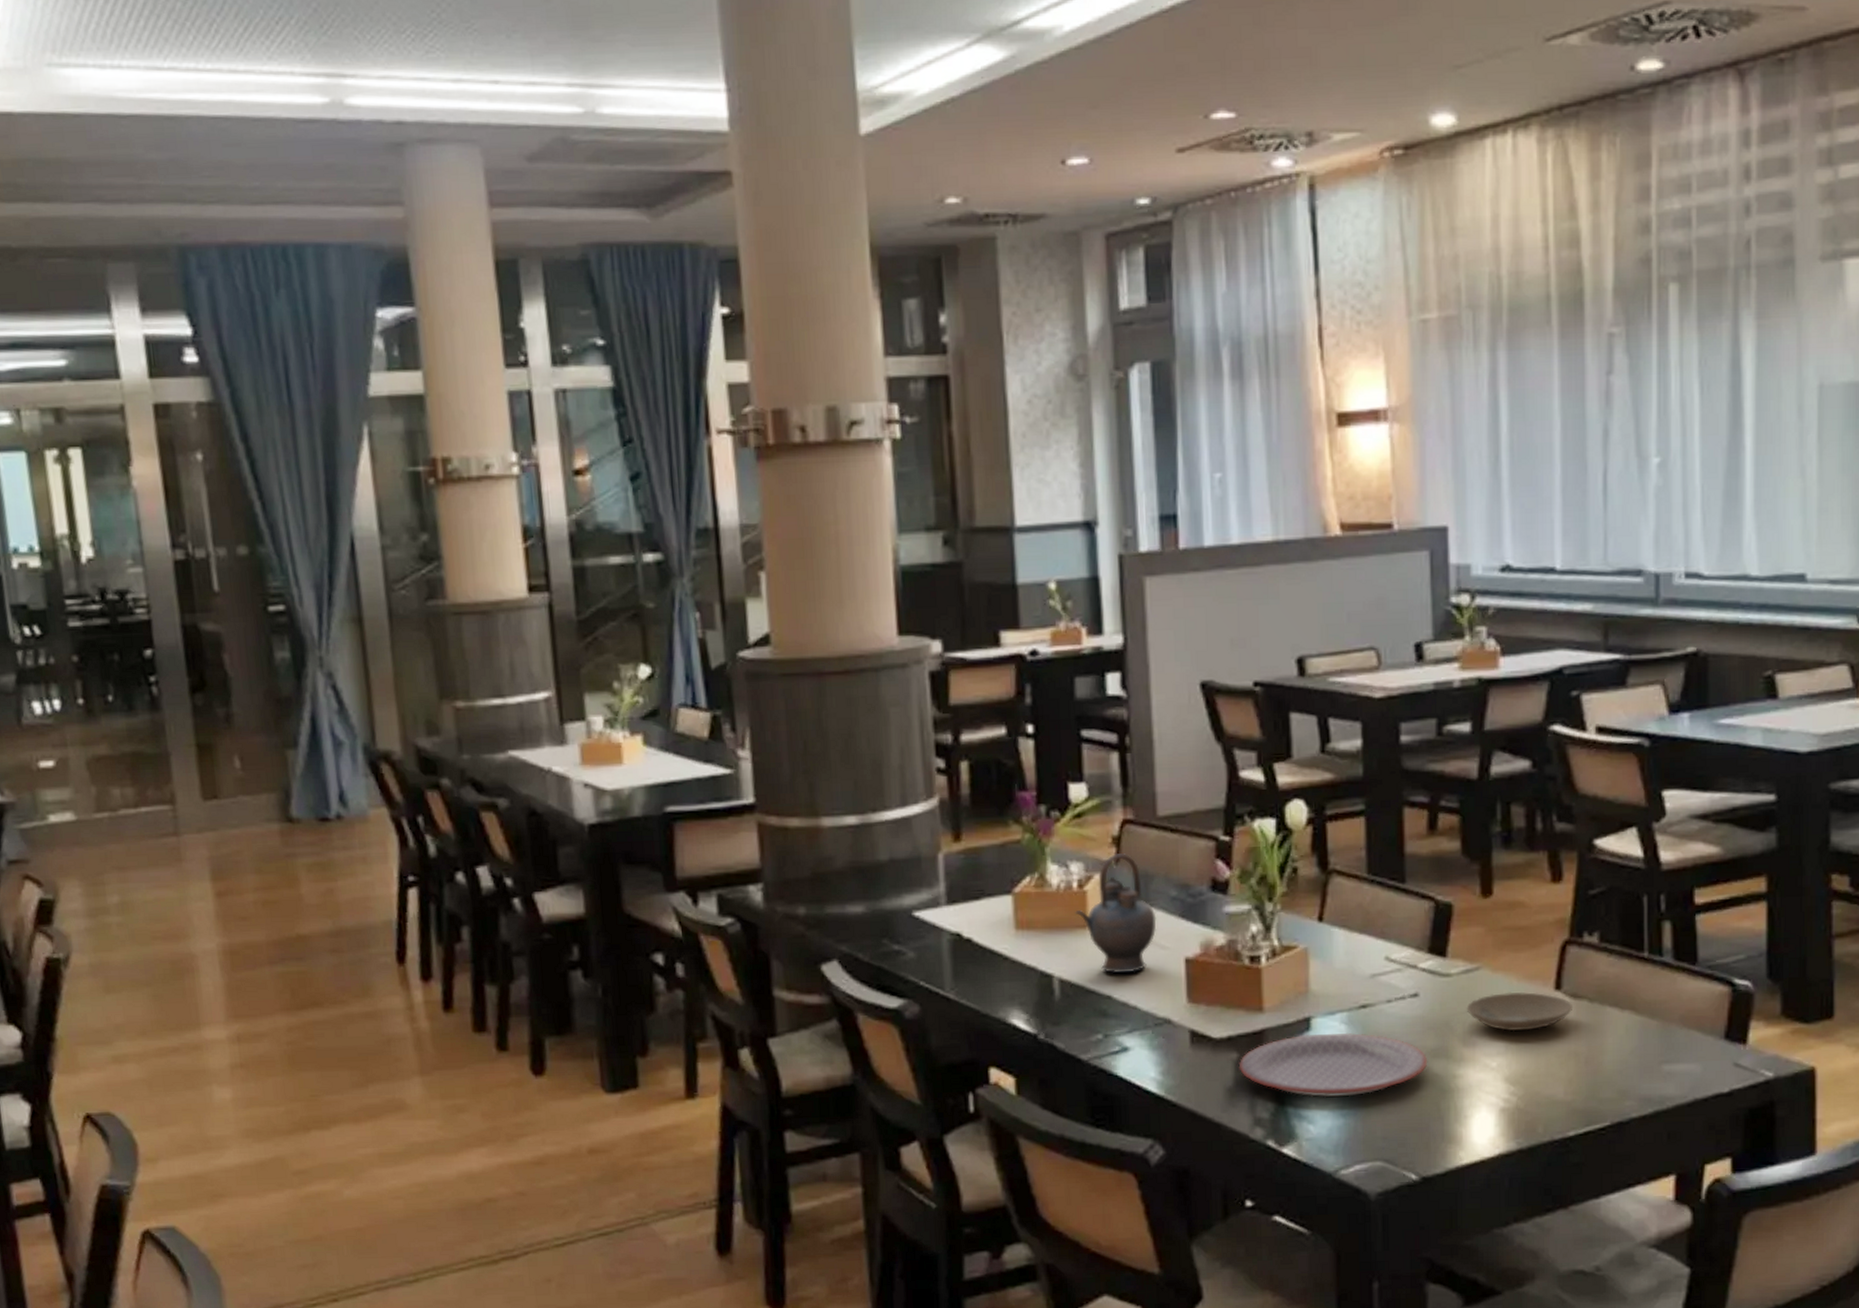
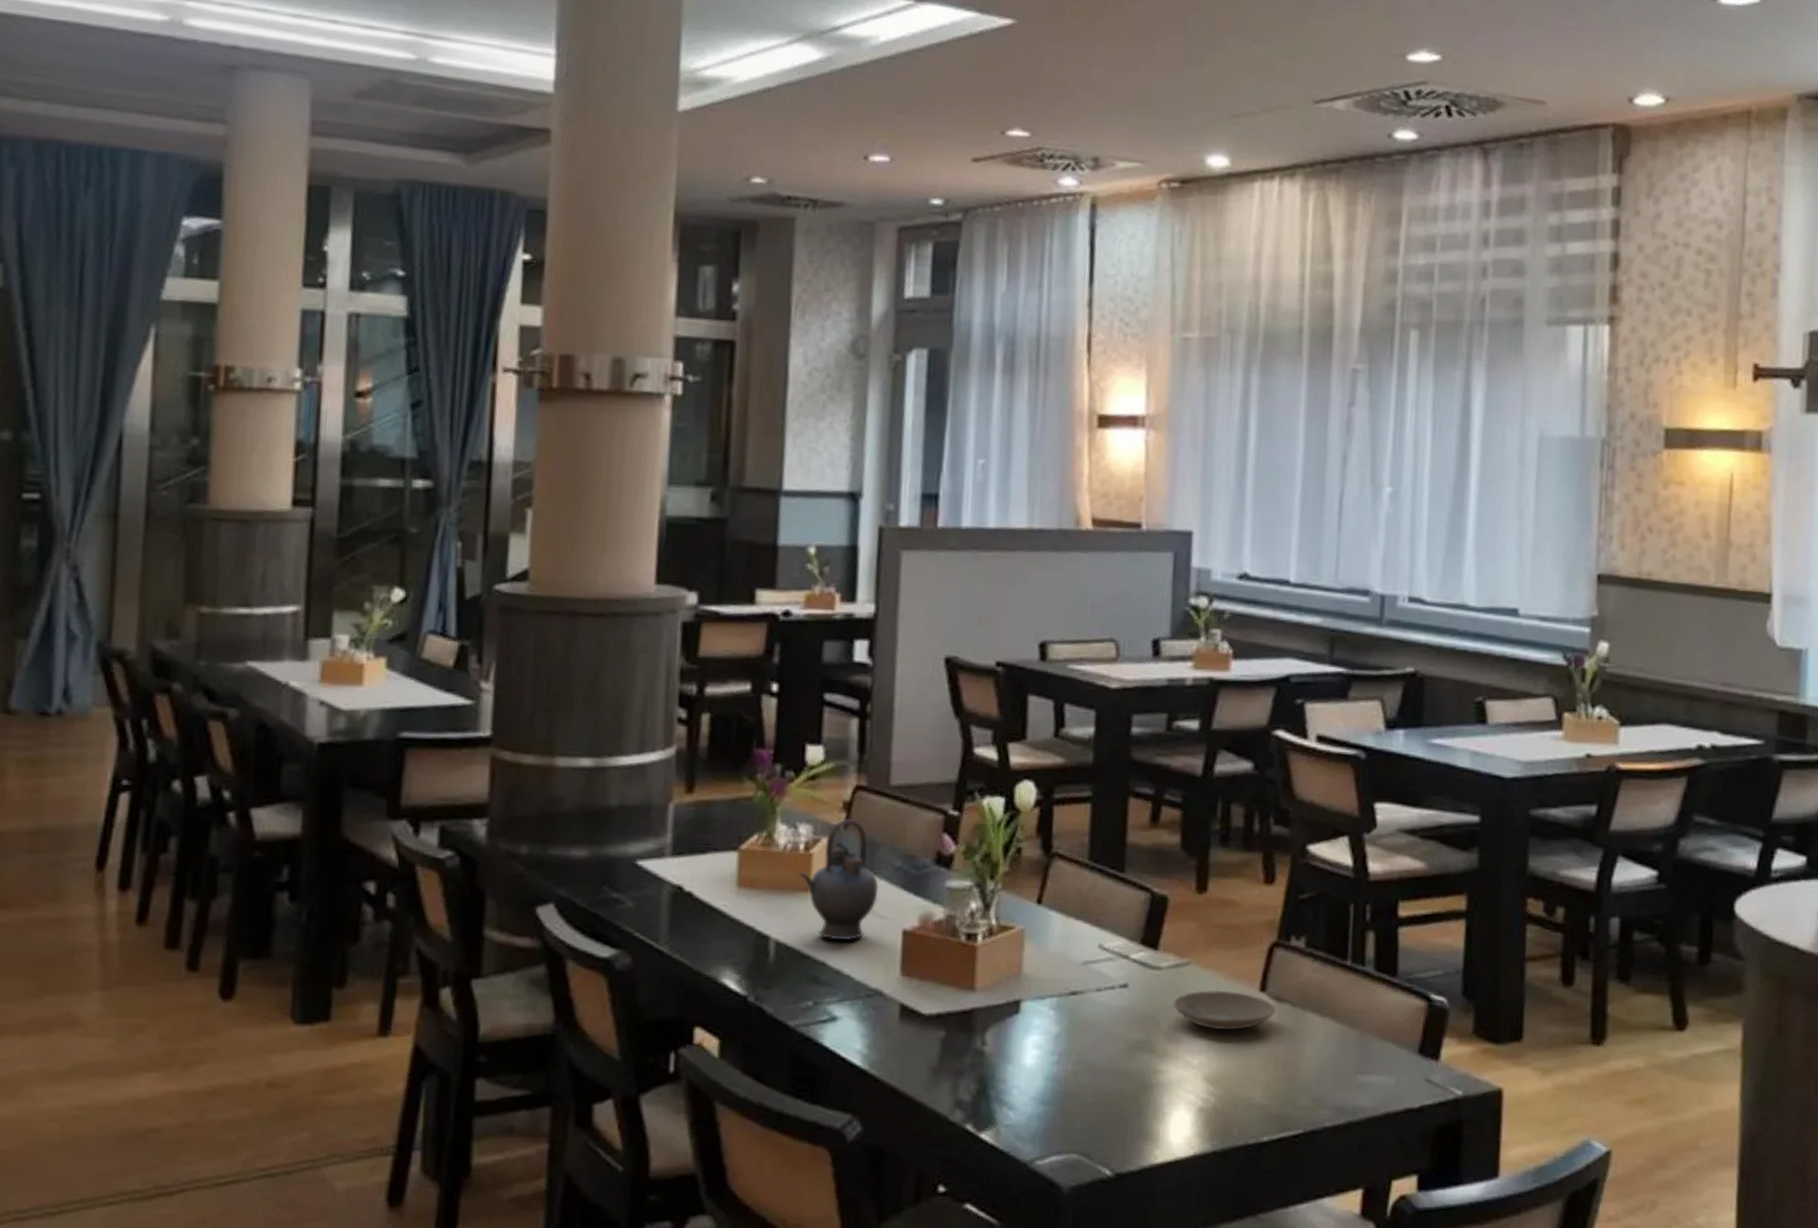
plate: present [1238,1032,1428,1098] -> none [945,1017,1132,1085]

